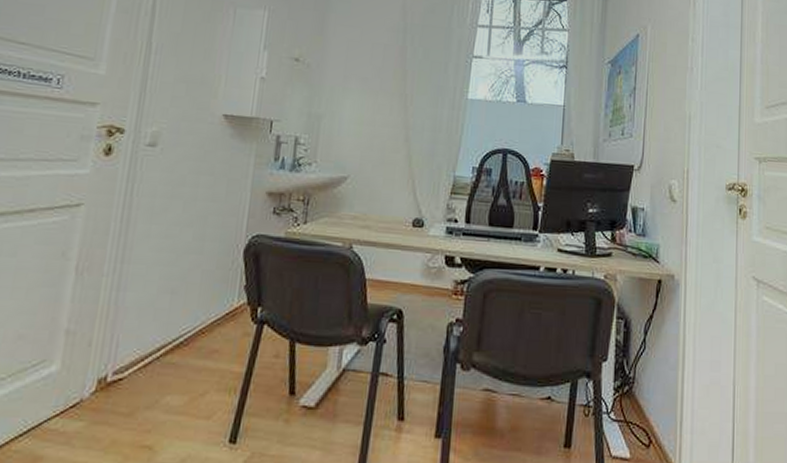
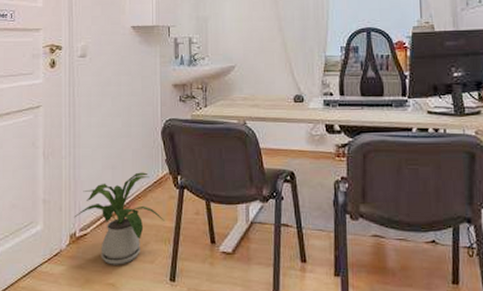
house plant: none [108,300,233,421] -> present [74,172,164,265]

